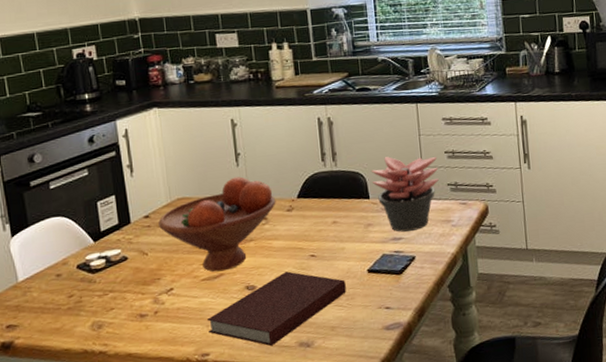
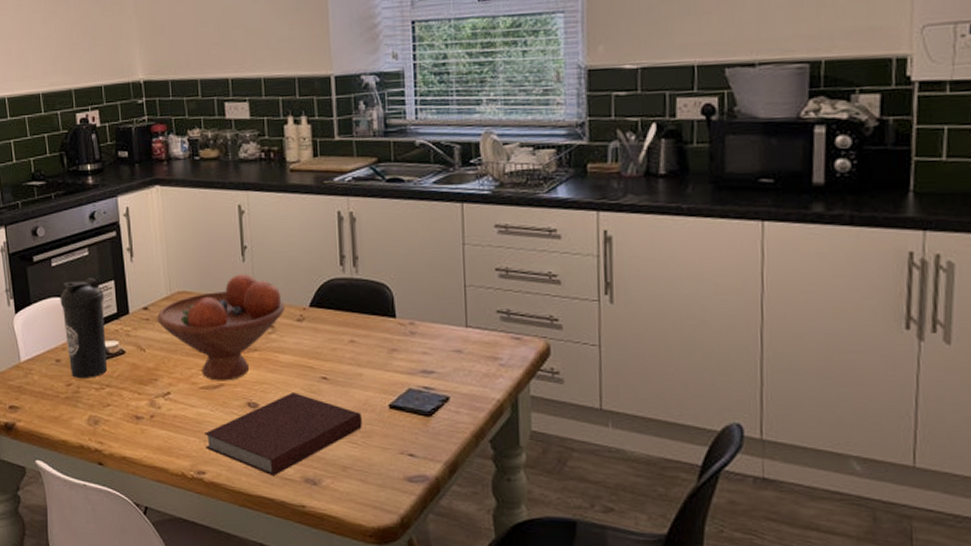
water bottle: none [59,195,111,289] -> present [60,278,108,378]
succulent plant: present [371,156,439,232] -> none [399,268,486,364]

